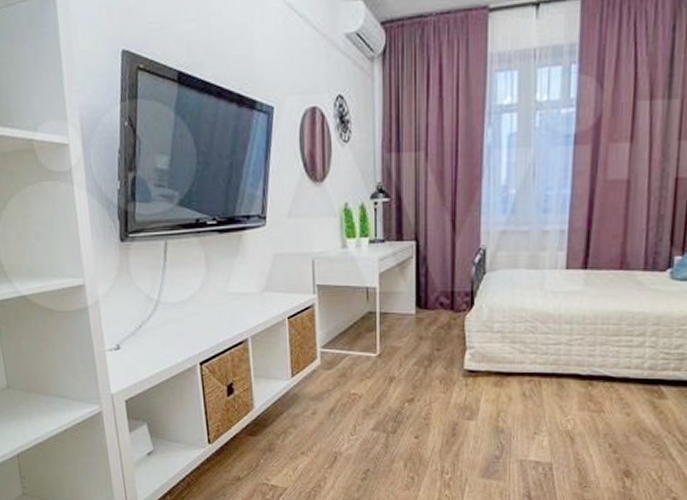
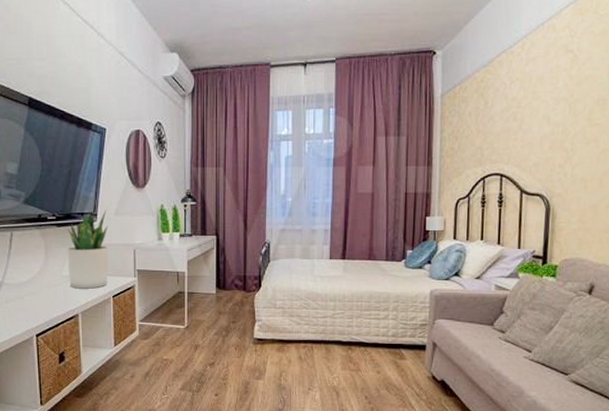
planter: none [231,210,282,309] -> present [67,209,109,289]

